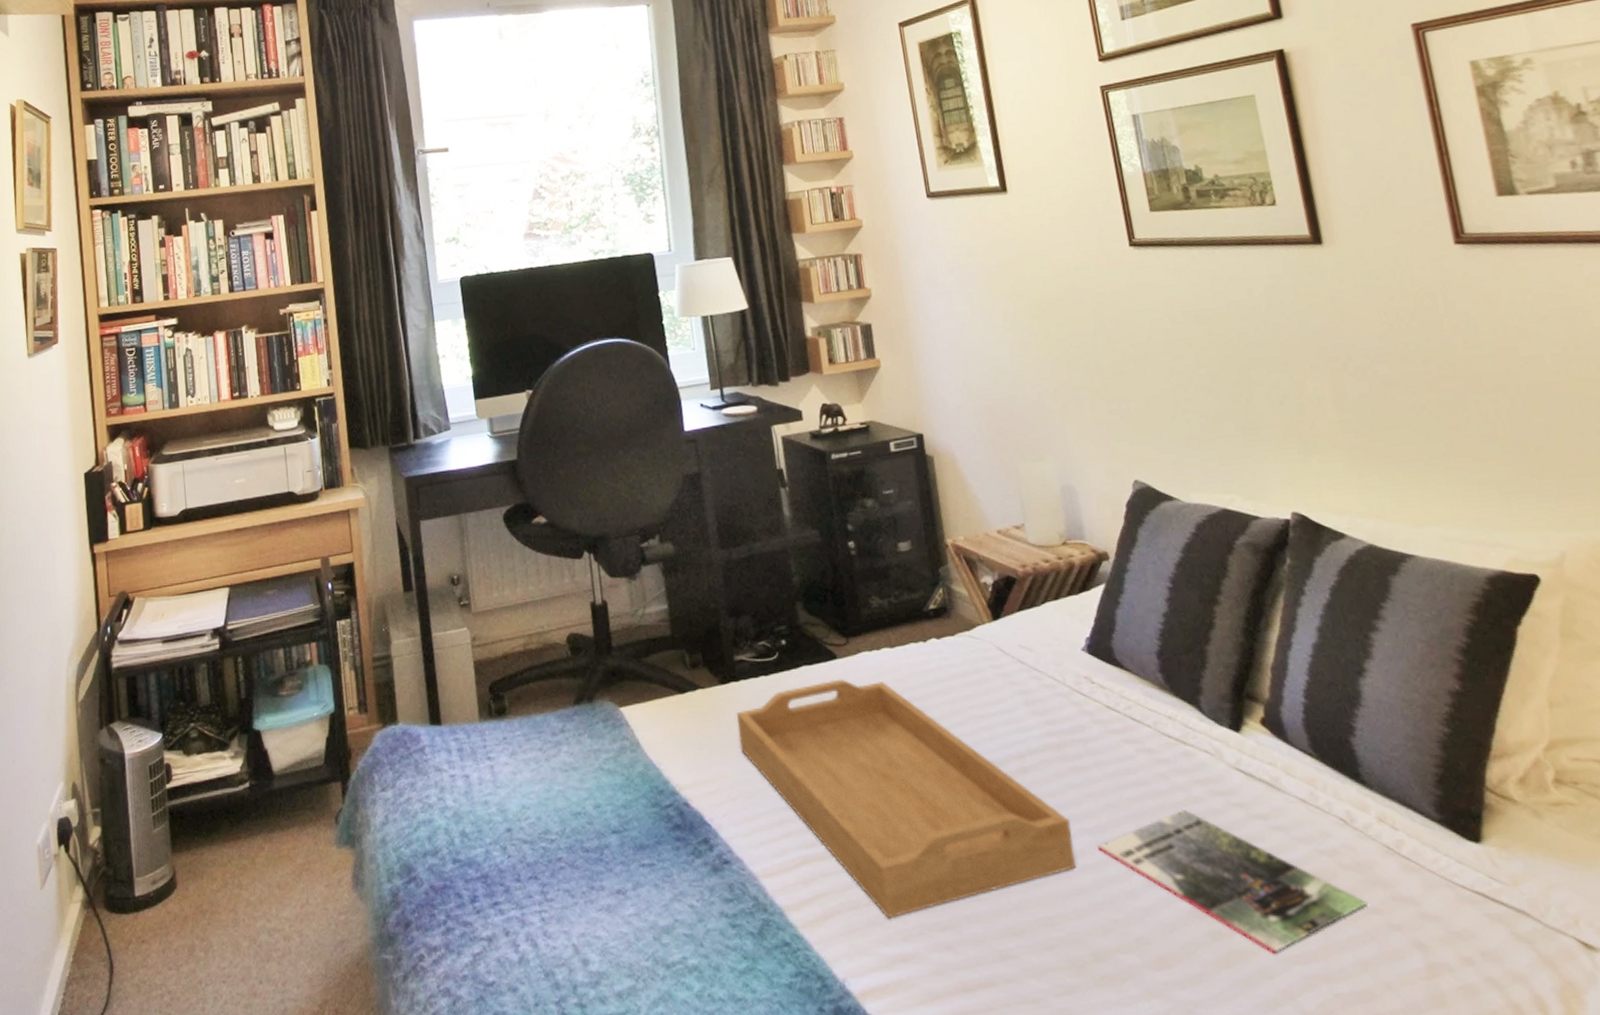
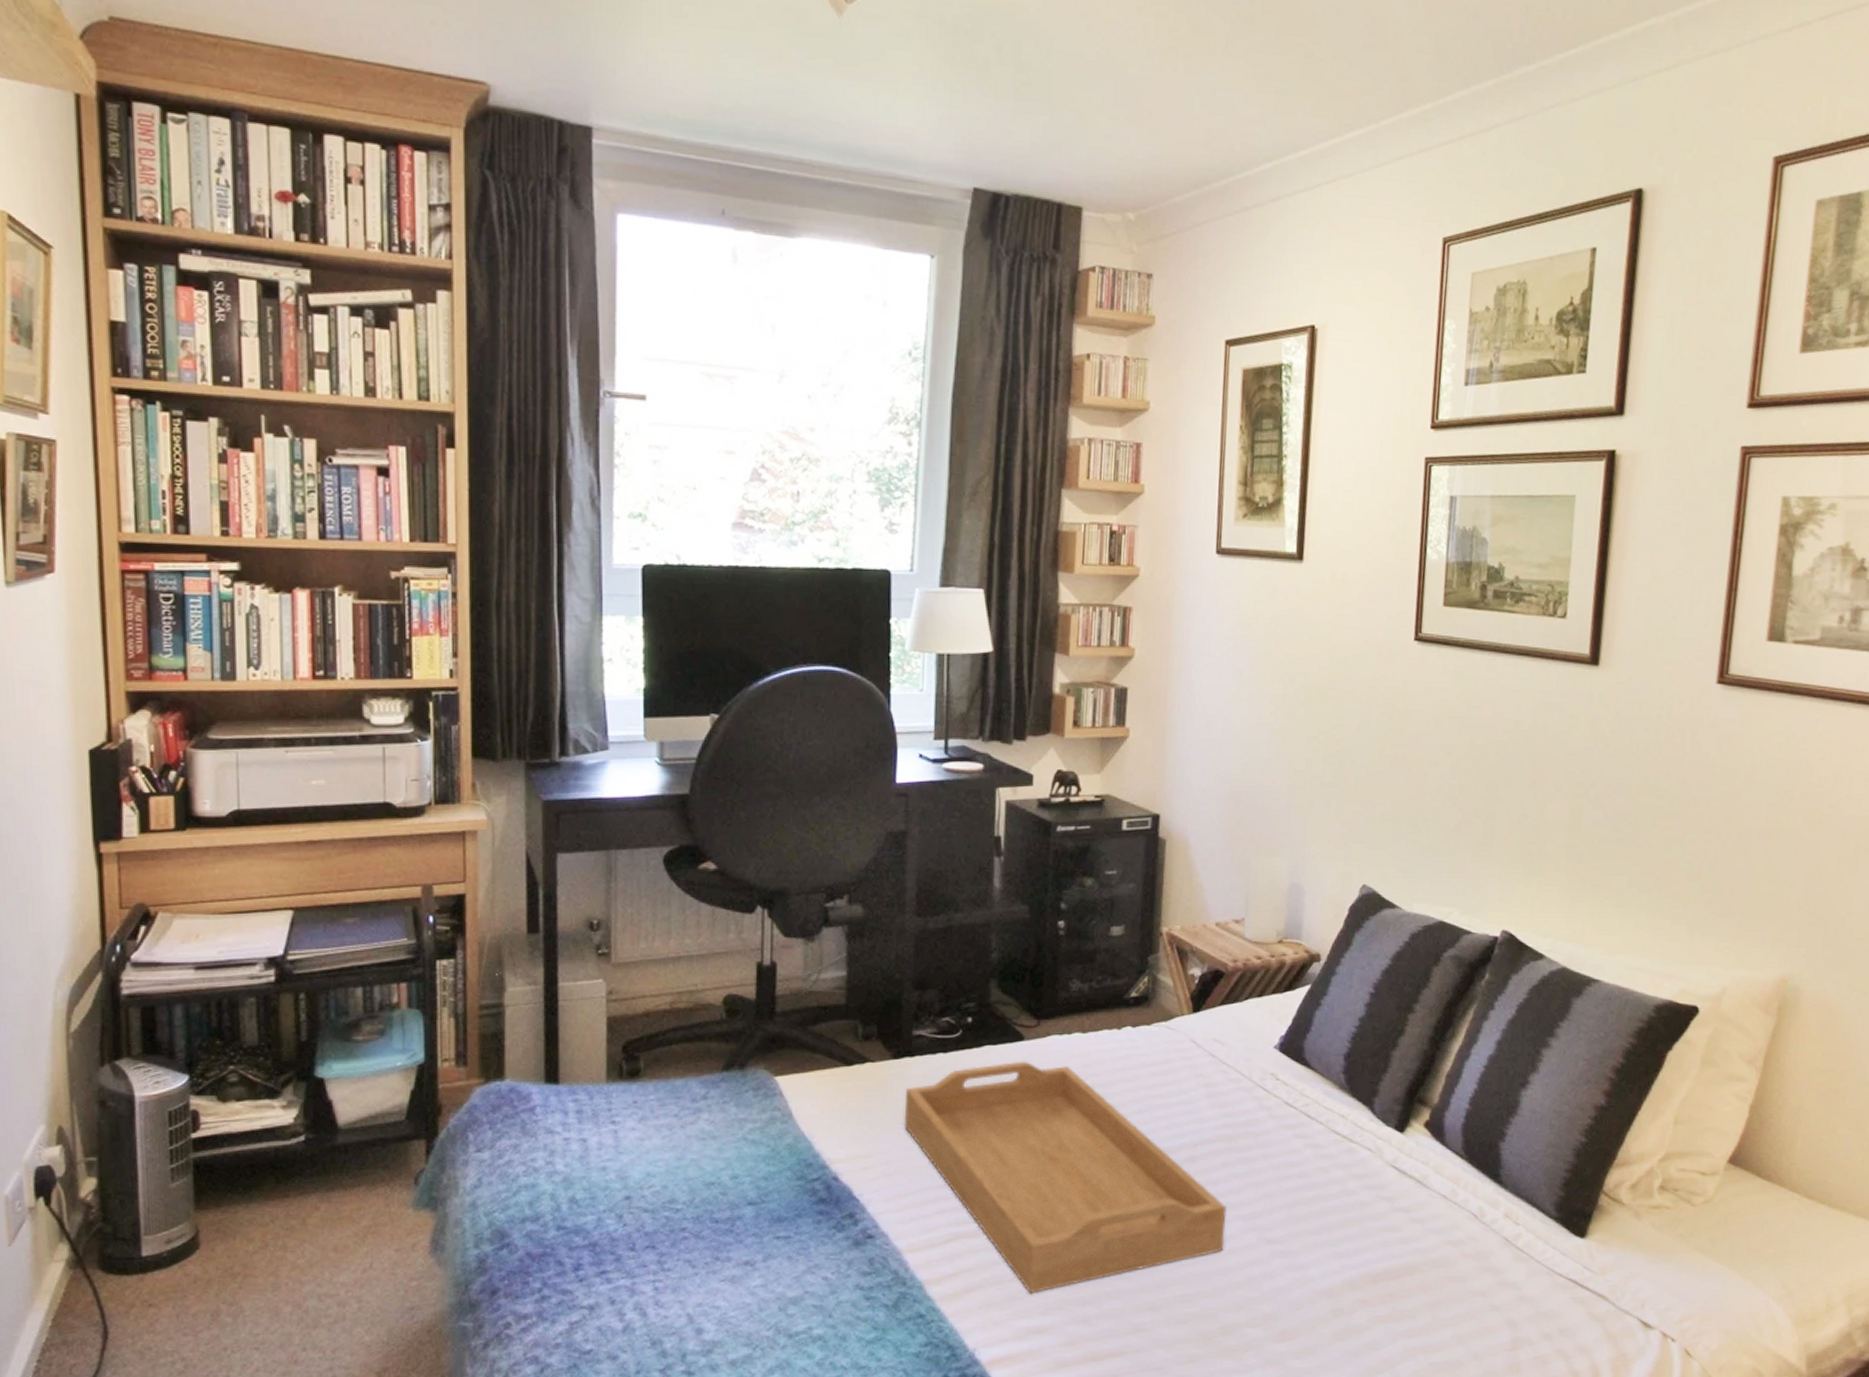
magazine: present [1098,810,1368,955] -> none [1248,1201,1477,1330]

